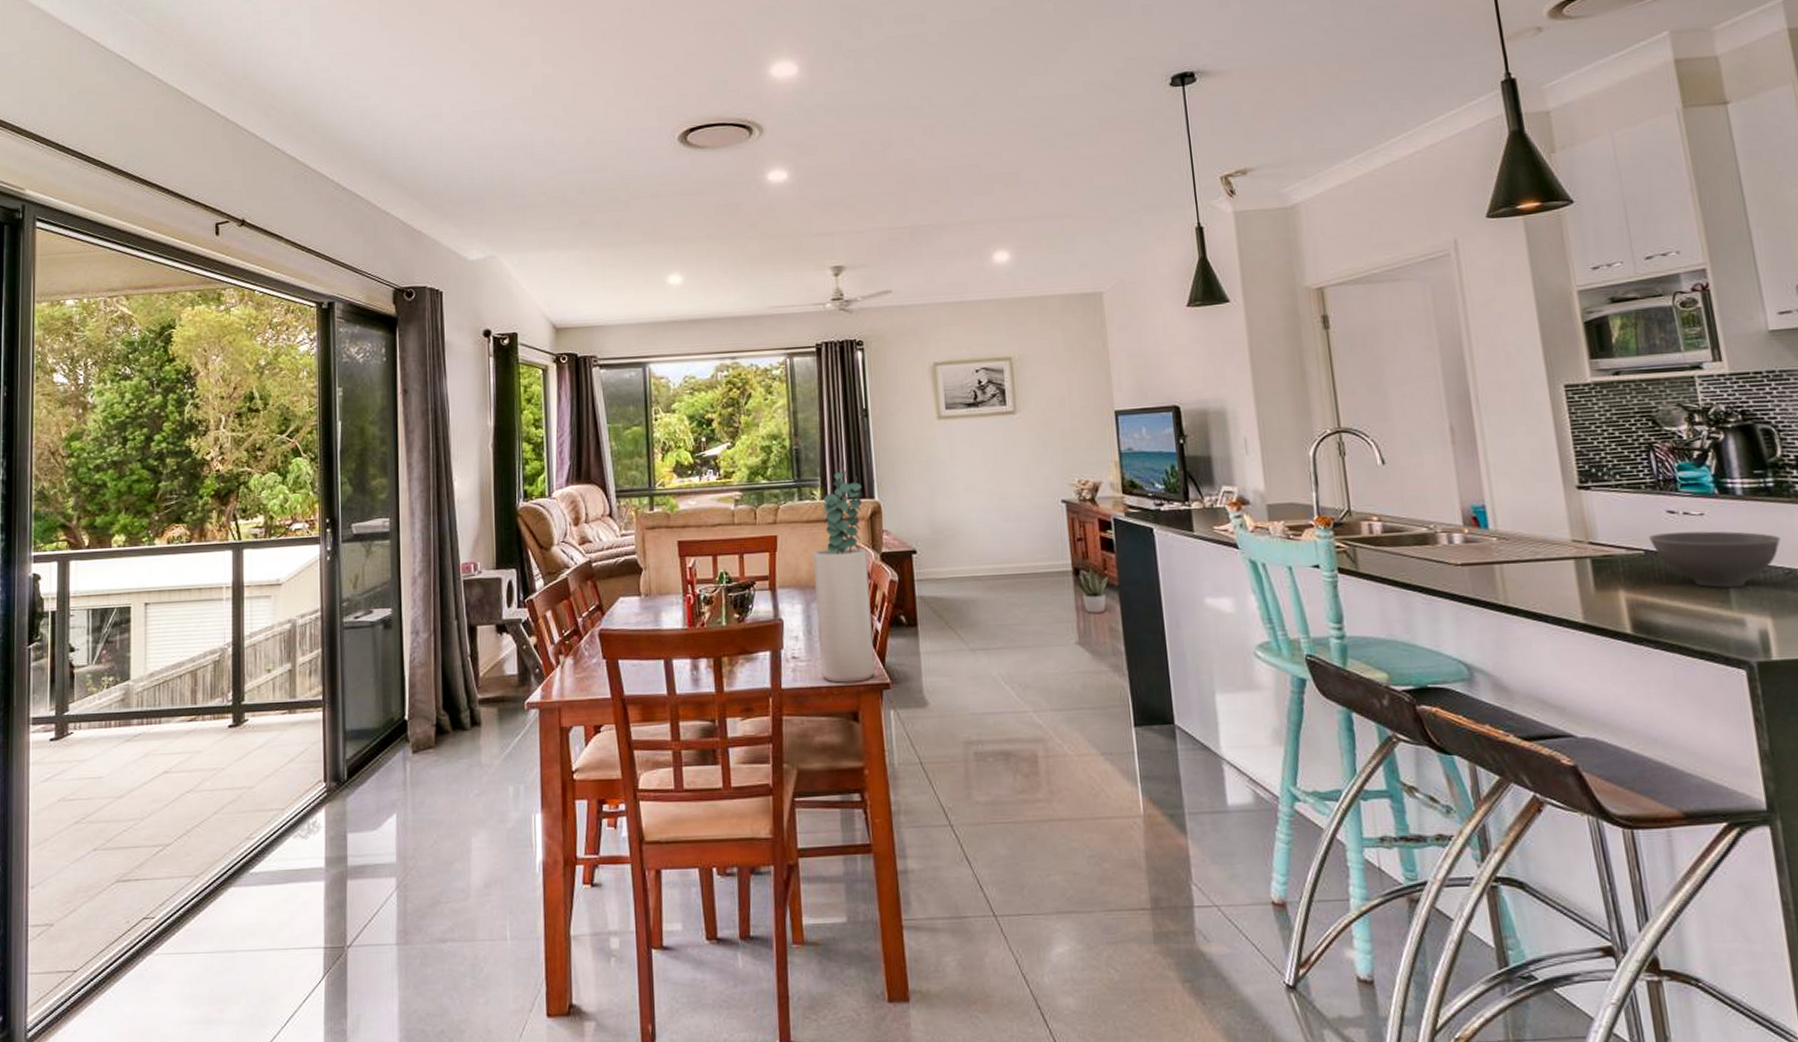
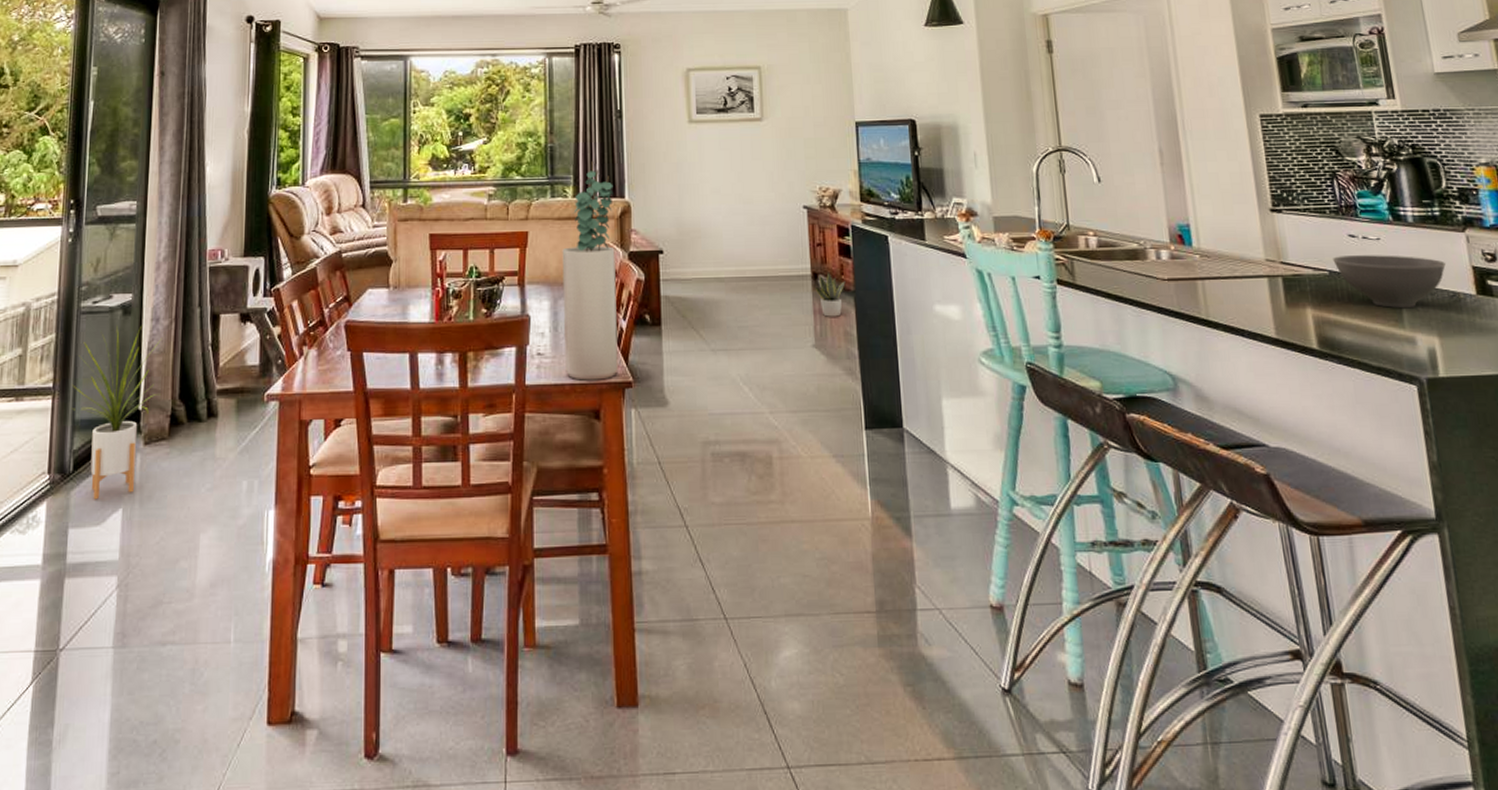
house plant: none [340,638,425,806] -> present [71,325,163,500]

